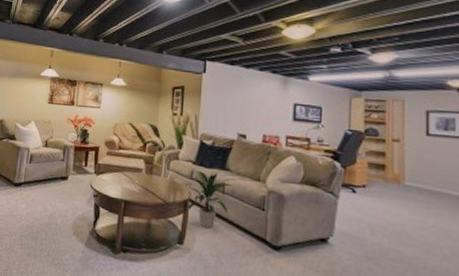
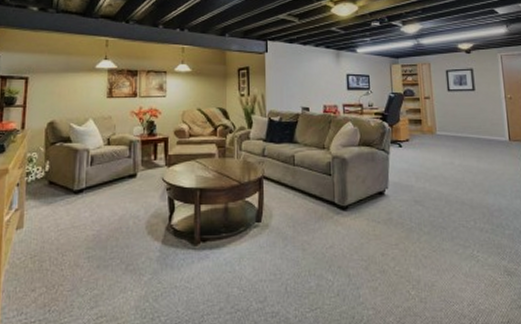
indoor plant: present [186,170,233,229] -> none [261,147,302,201]

